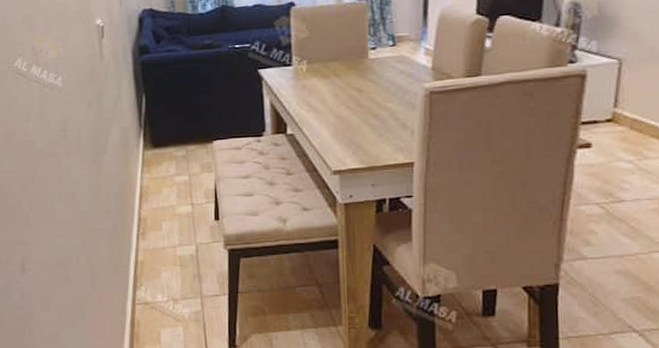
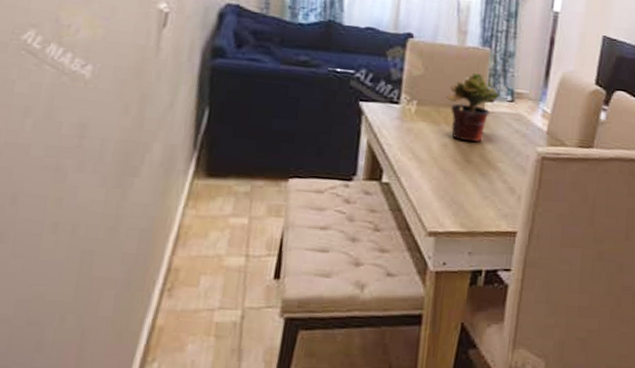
potted plant: none [332,25,381,89] -> present [446,72,499,142]

